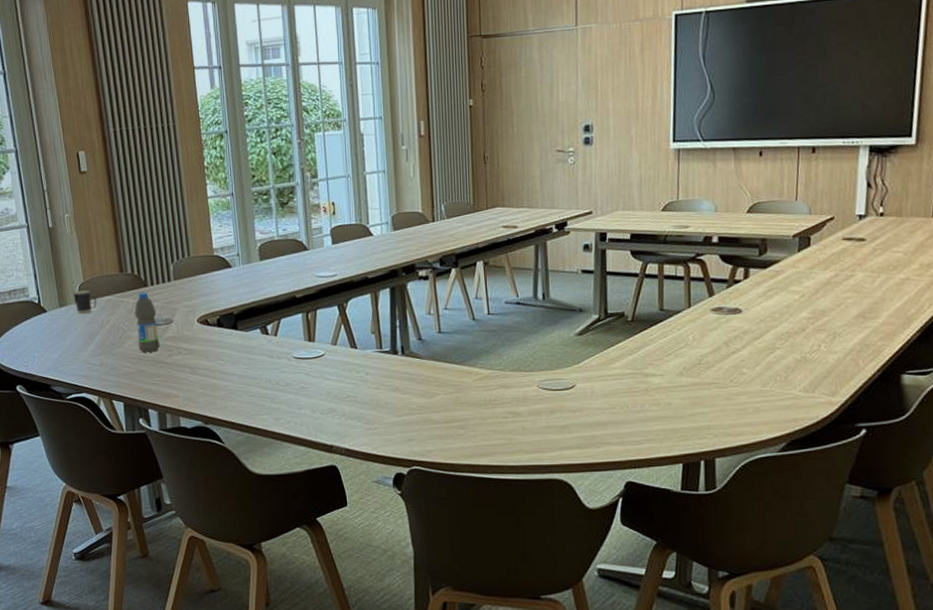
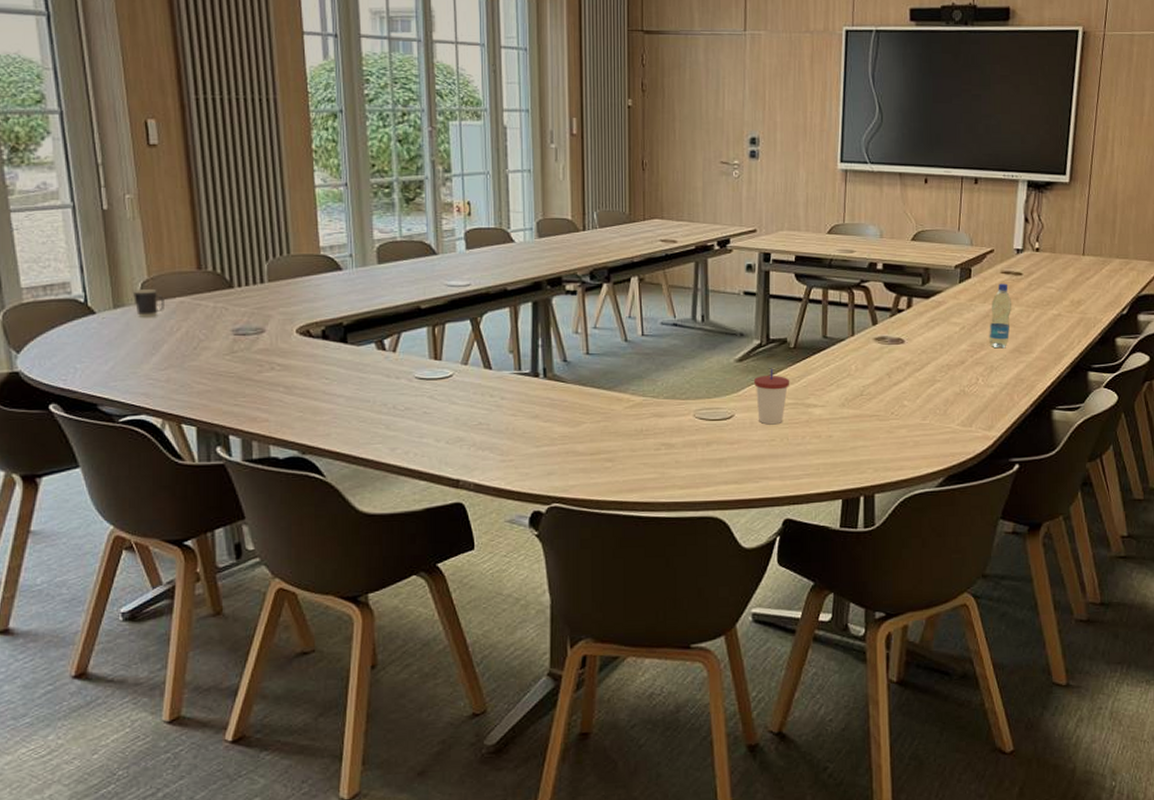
water bottle: present [134,292,161,353] -> none [215,295,248,367]
cup: none [594,340,629,394] -> present [754,368,790,425]
bottle: none [830,250,855,315] -> present [989,283,1011,349]

